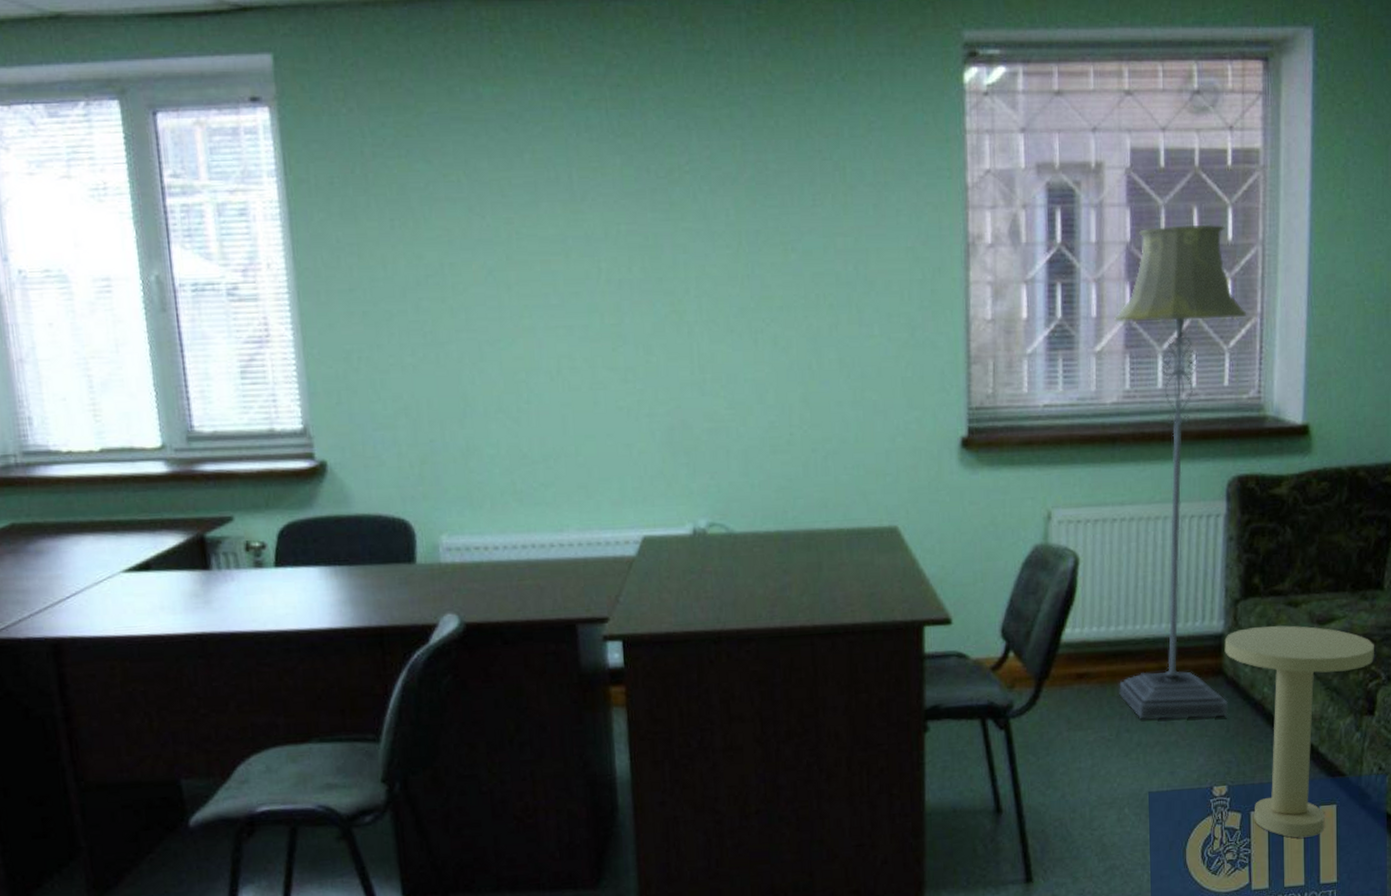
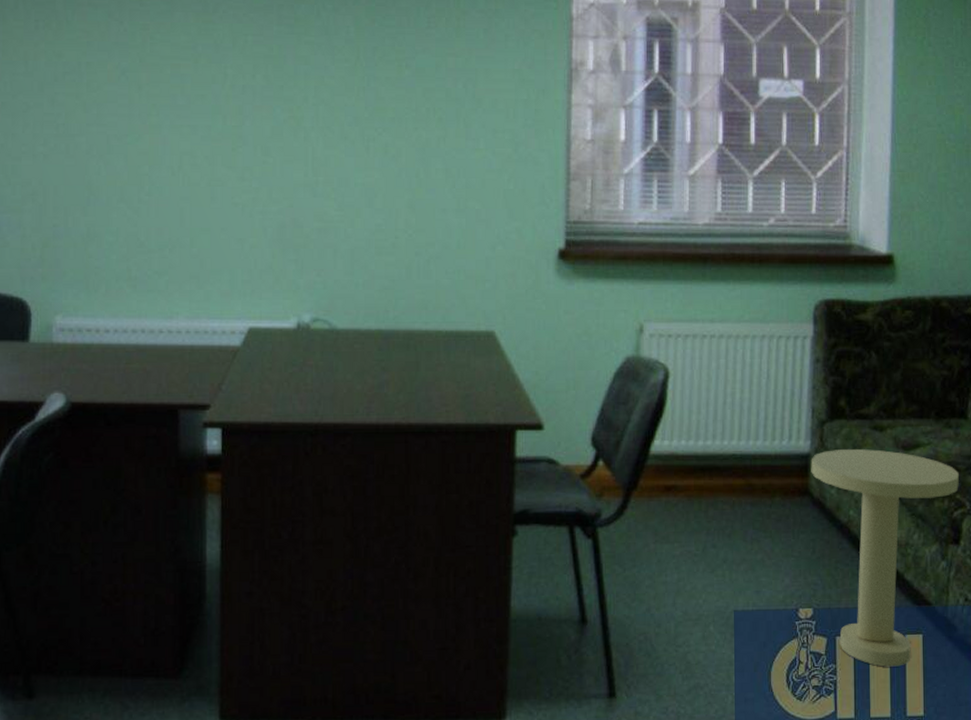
floor lamp: present [1114,224,1247,719] -> none [706,62,834,537]

